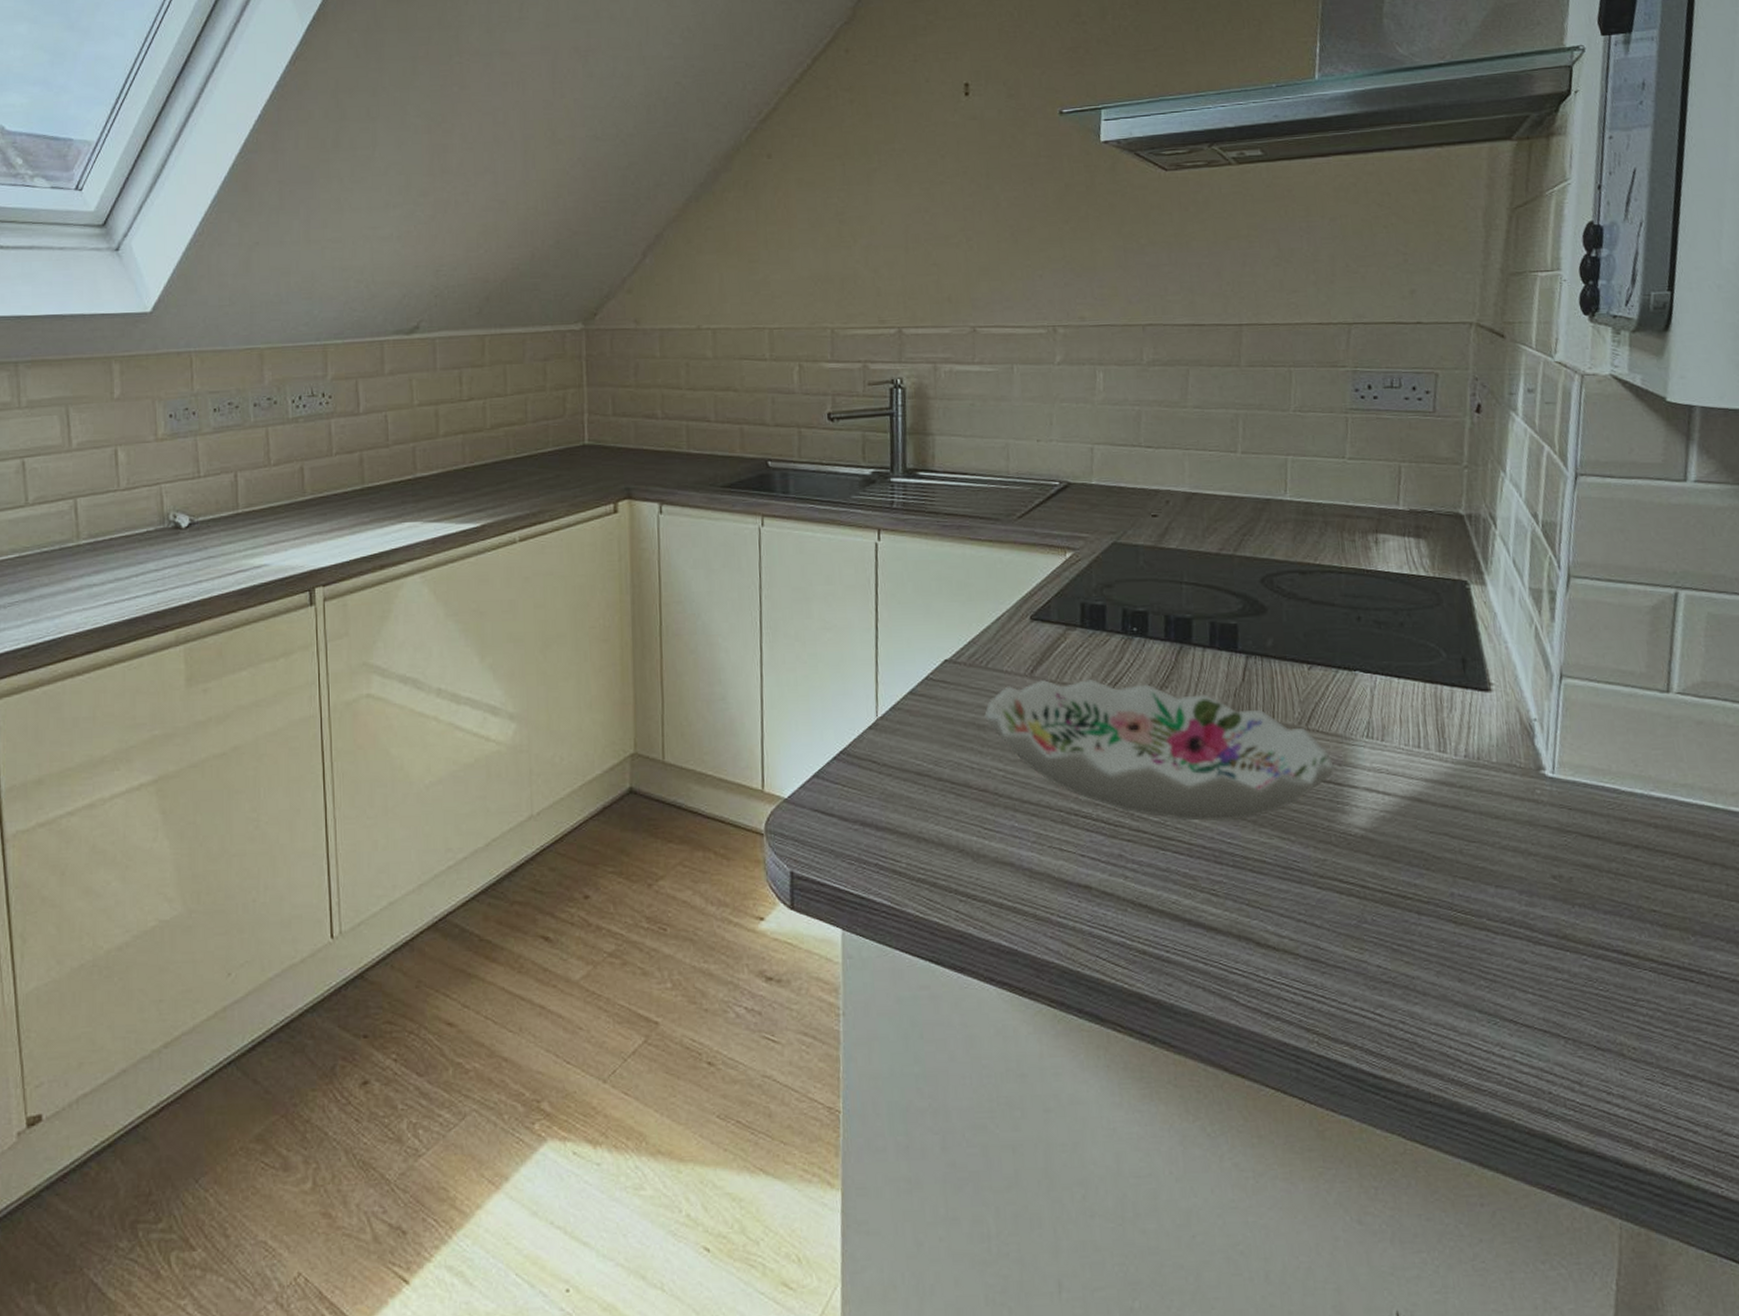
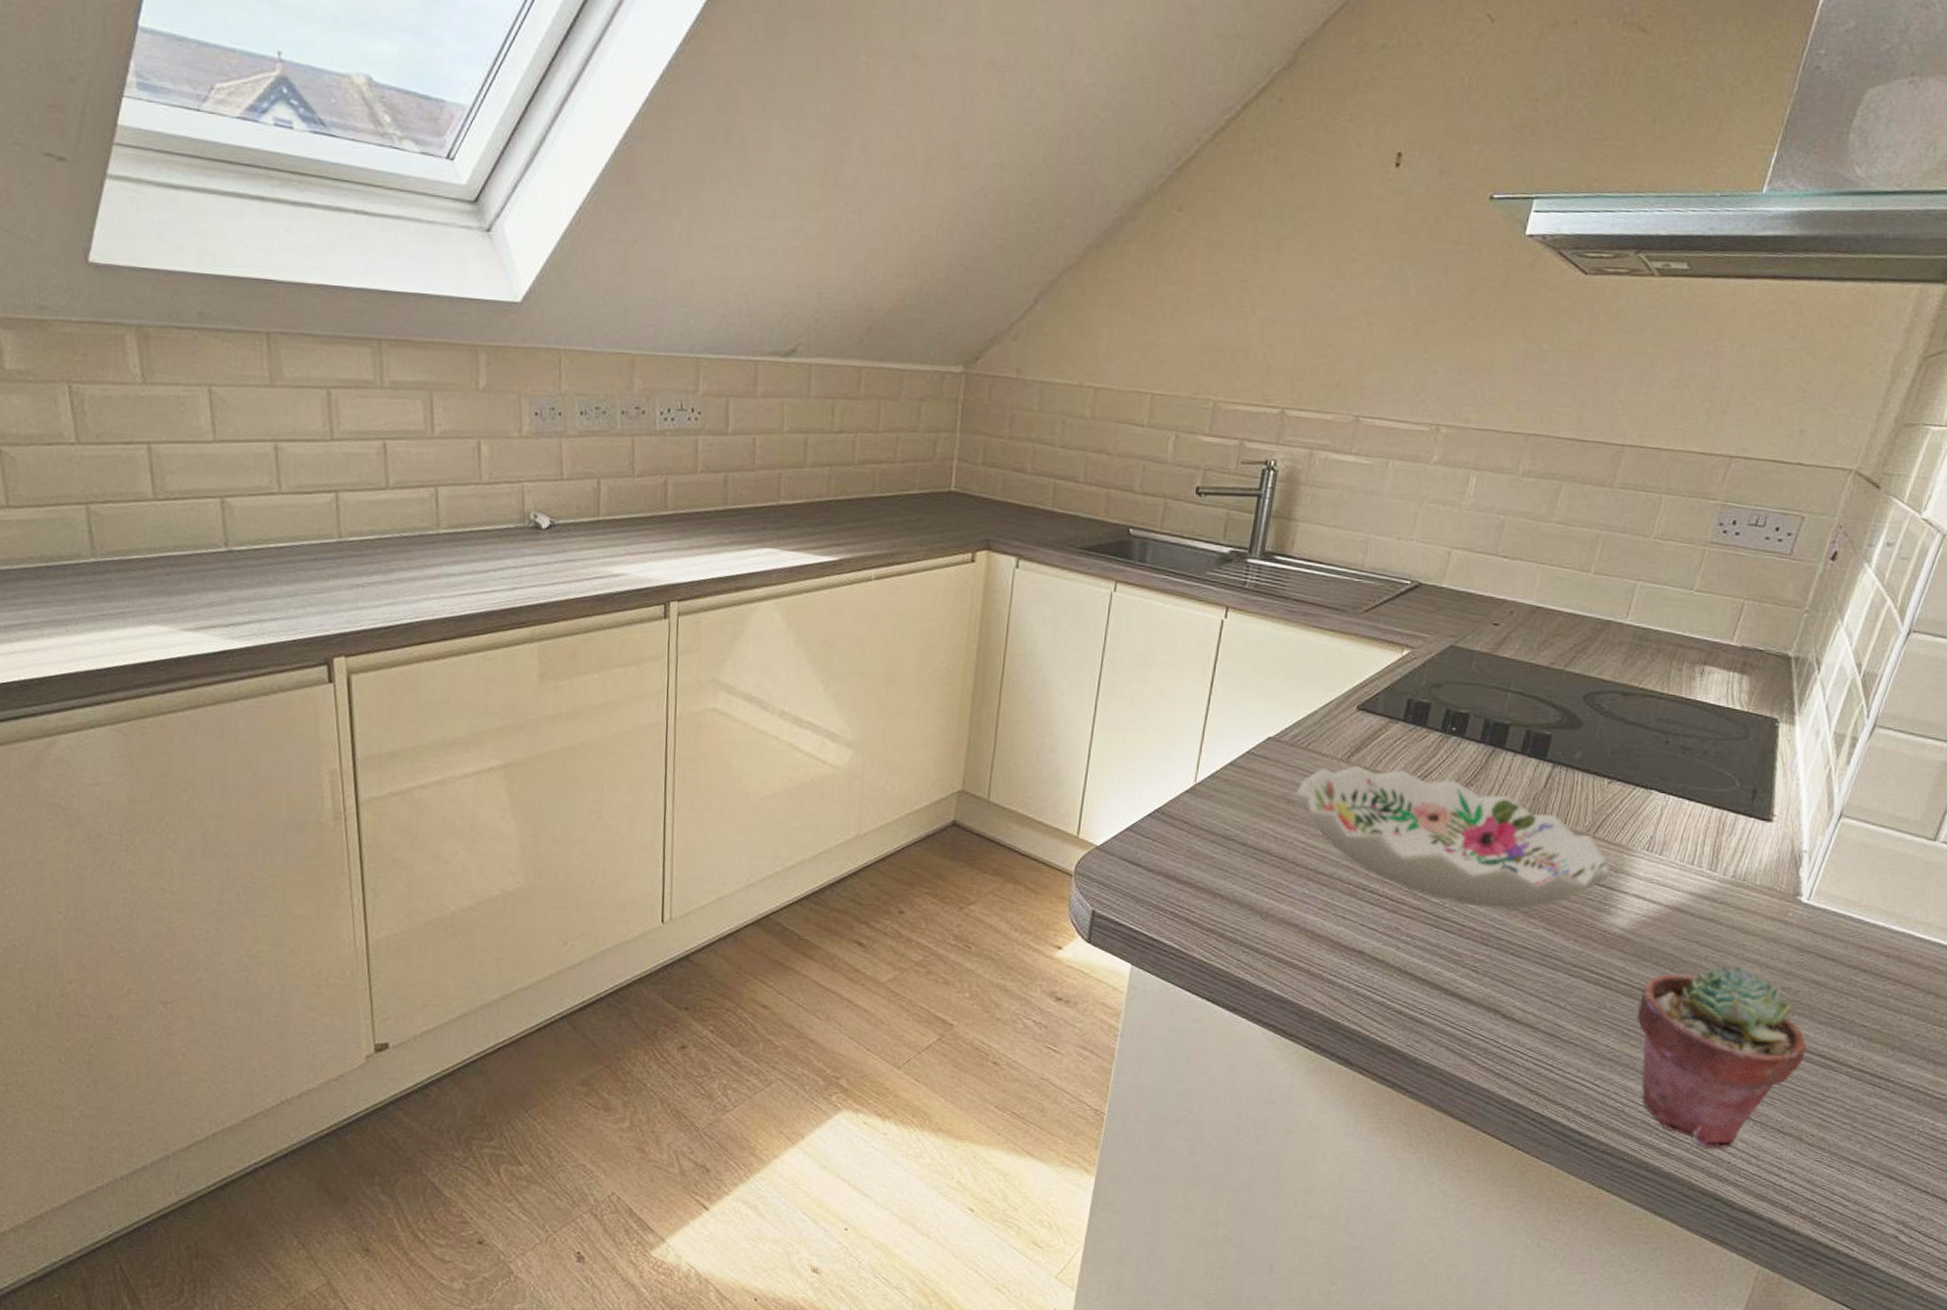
potted succulent: none [1401,856,1599,1079] -> present [1636,964,1806,1150]

